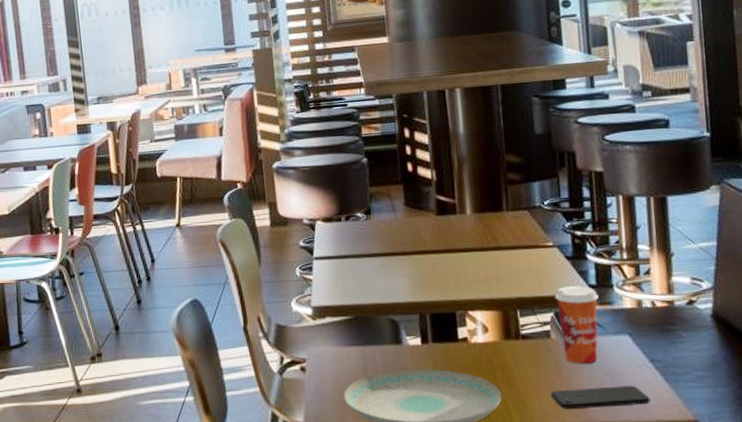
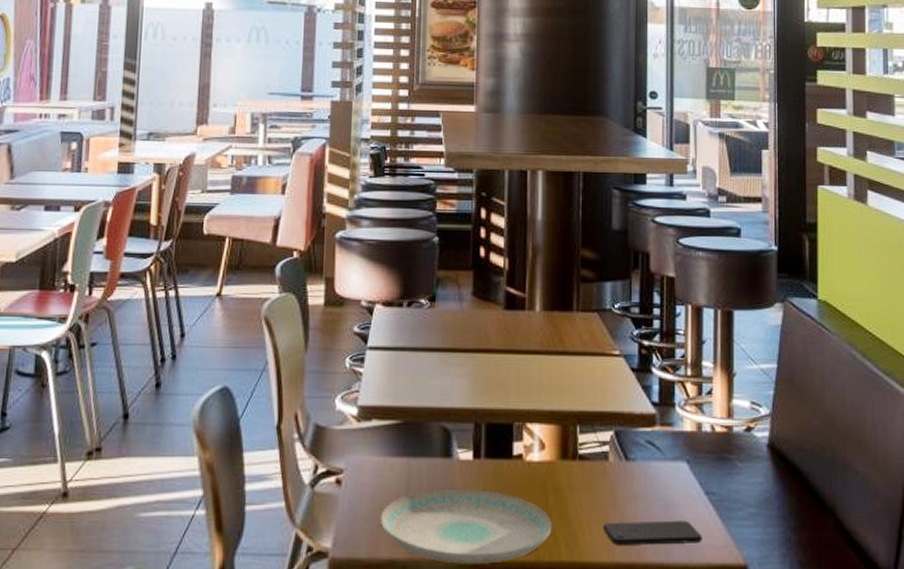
paper cup: present [555,285,599,364] -> none [616,402,660,493]

